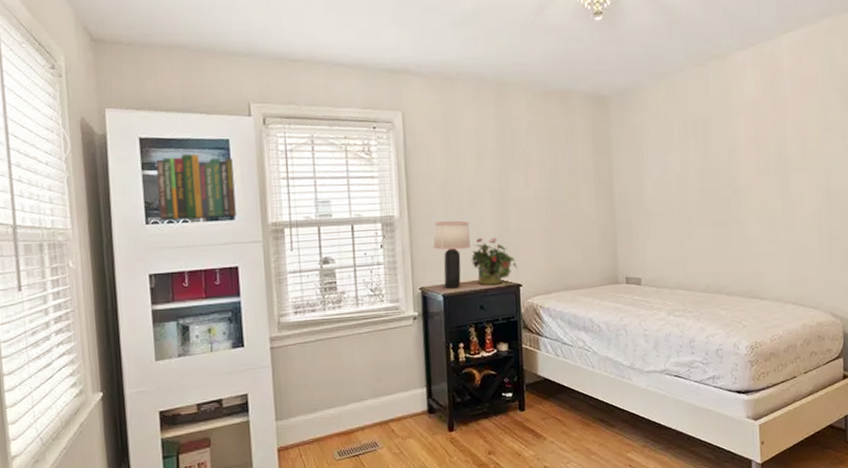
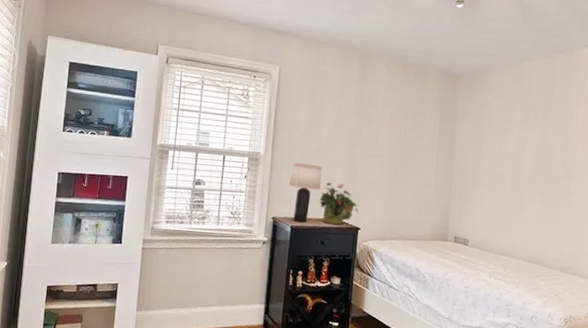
books: present [155,154,237,221] -> none [74,79,137,136]

